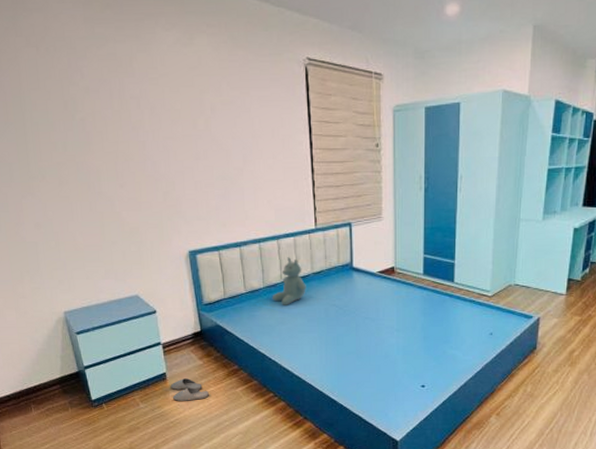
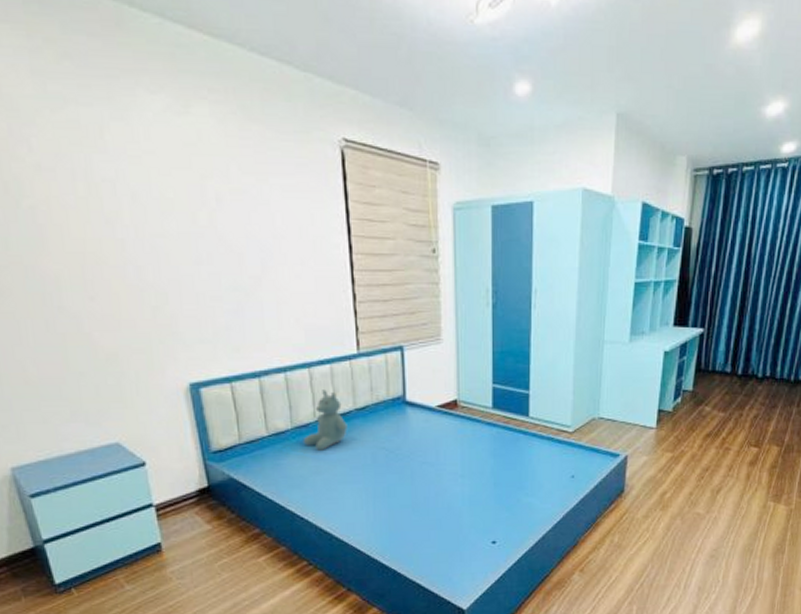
slippers: present [170,378,209,401] -> none [167,548,221,578]

